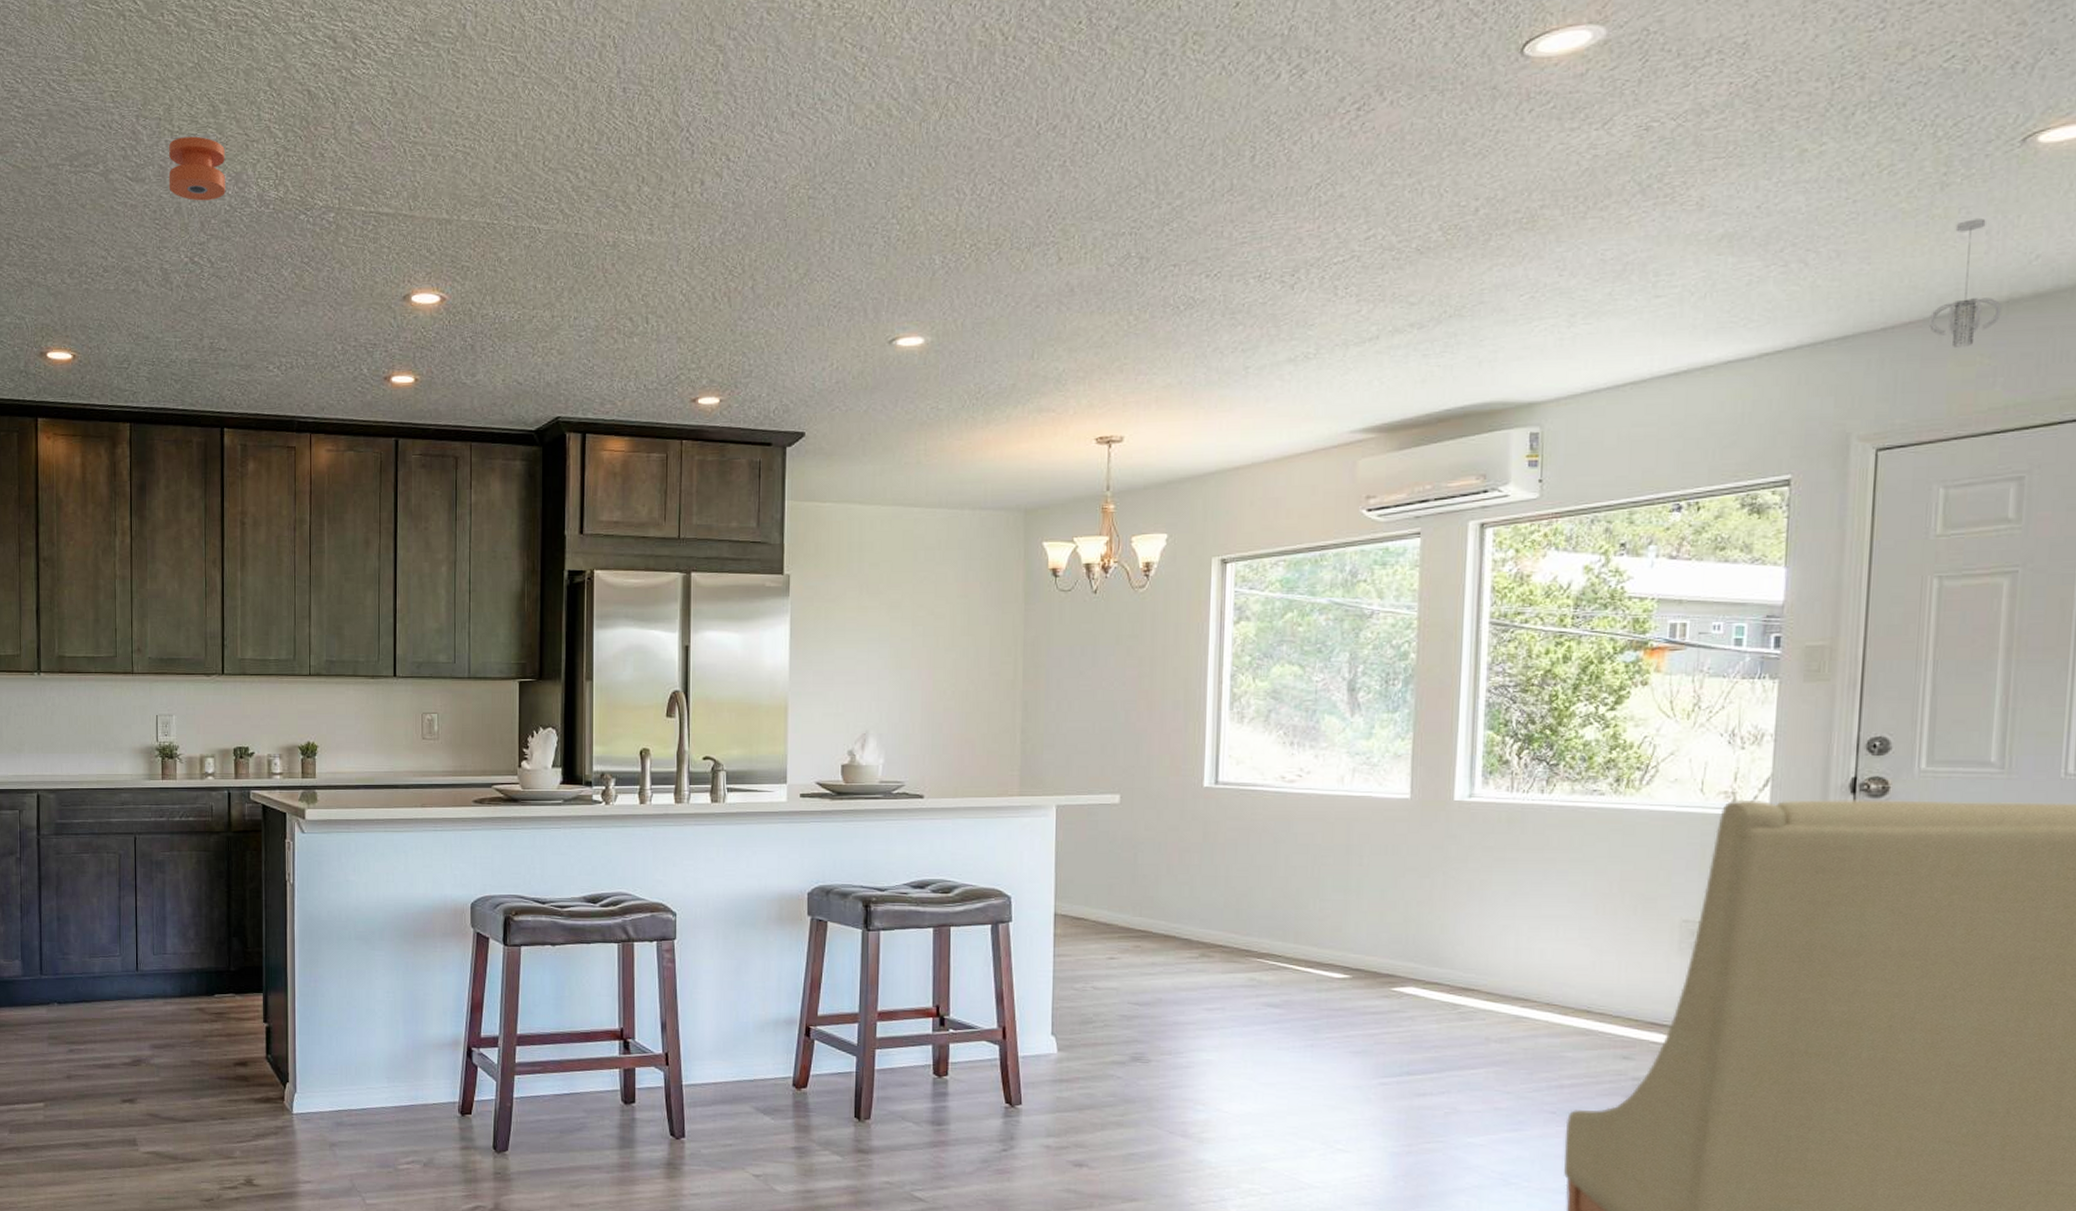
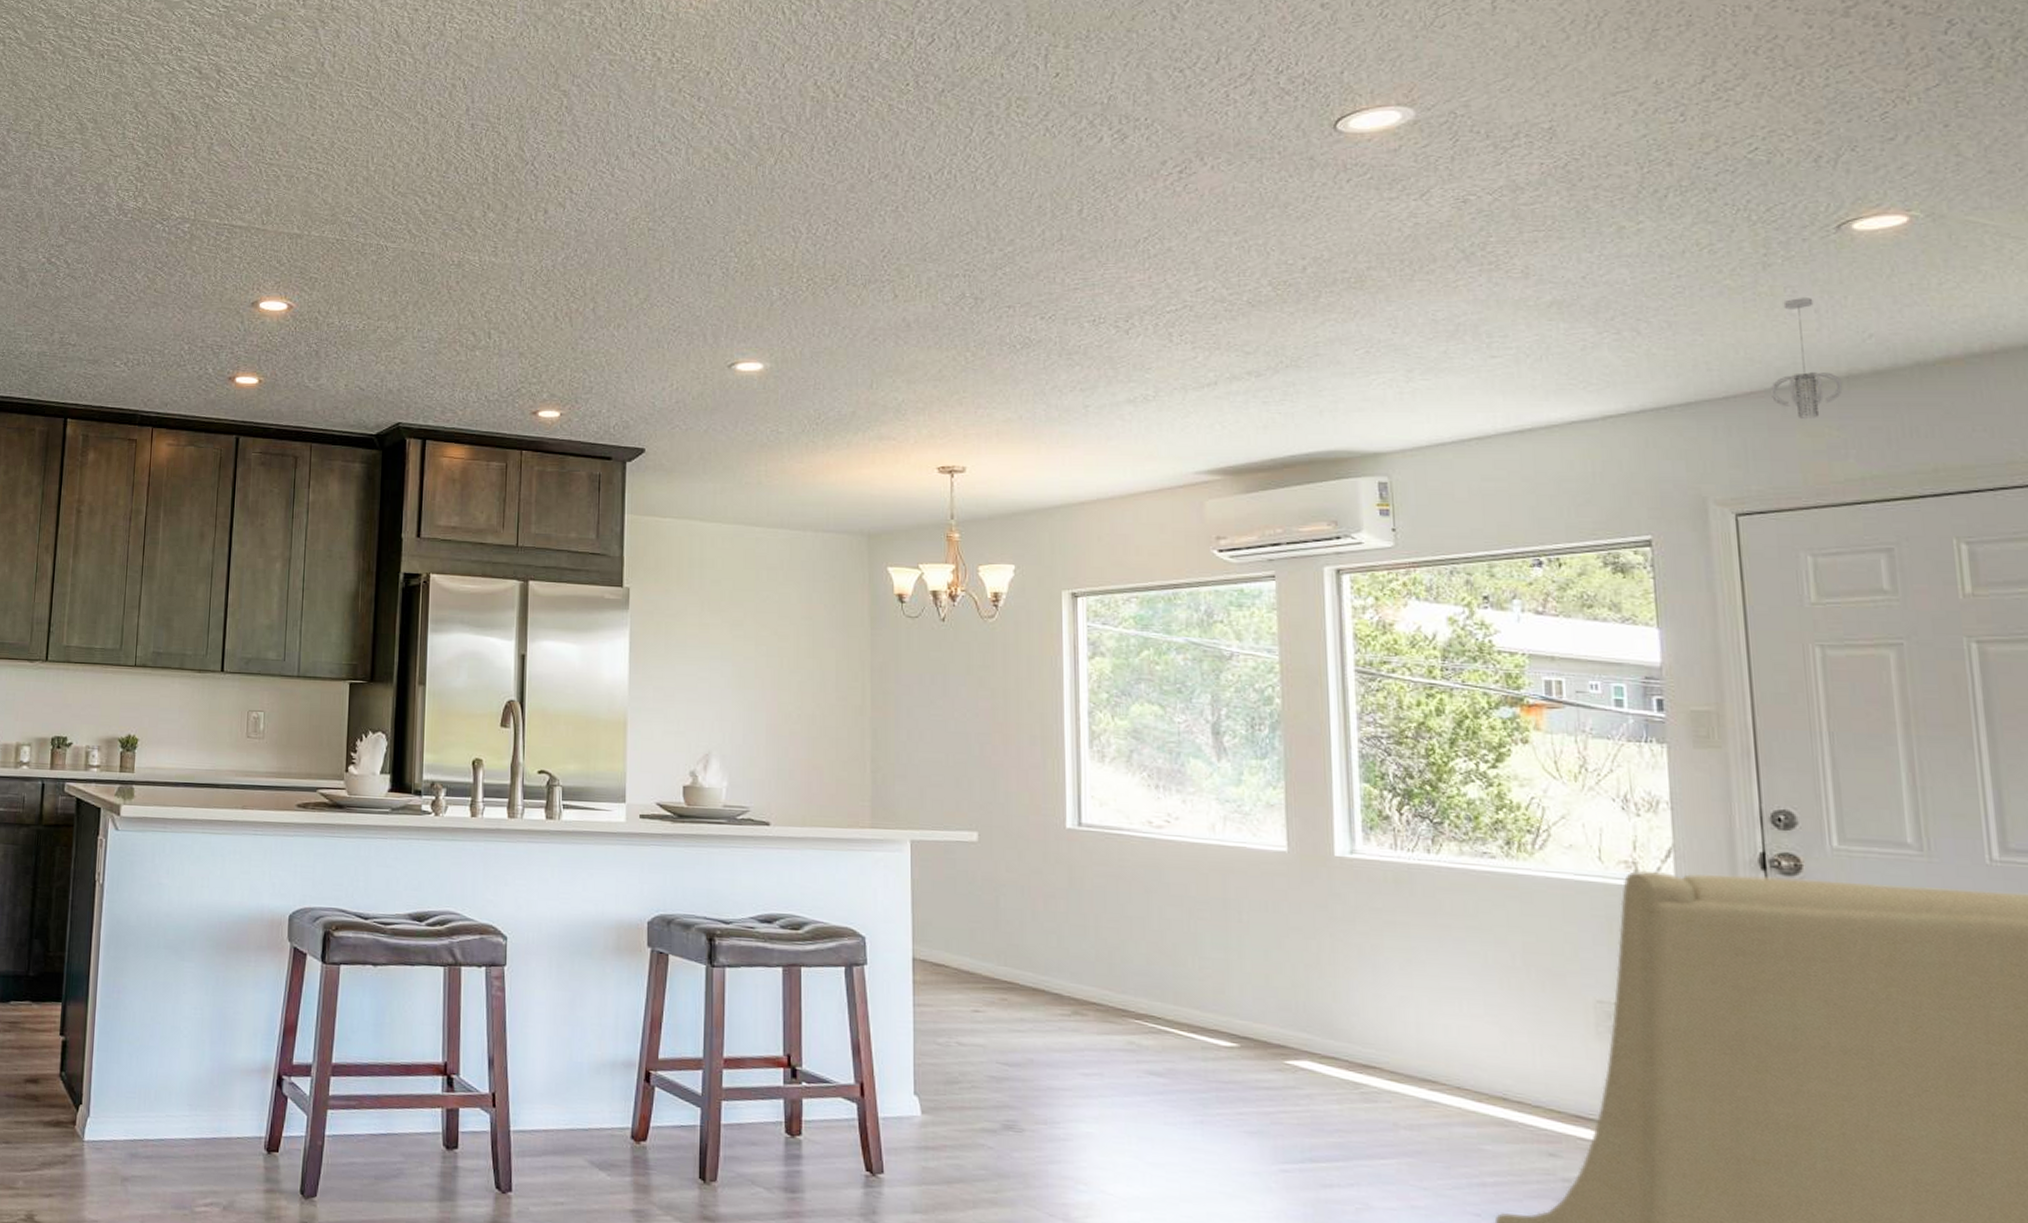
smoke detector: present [168,136,225,201] -> none [32,150,89,208]

